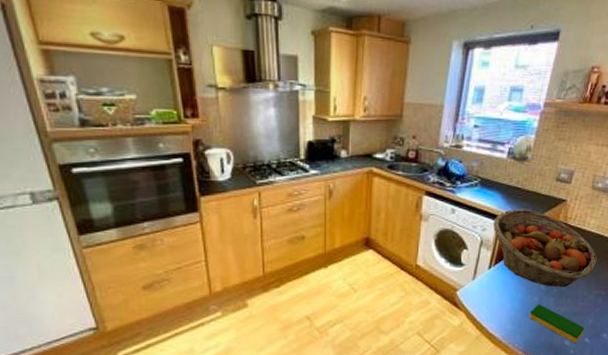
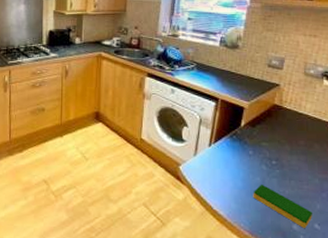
fruit basket: present [493,209,597,288] -> none [211,91,318,169]

